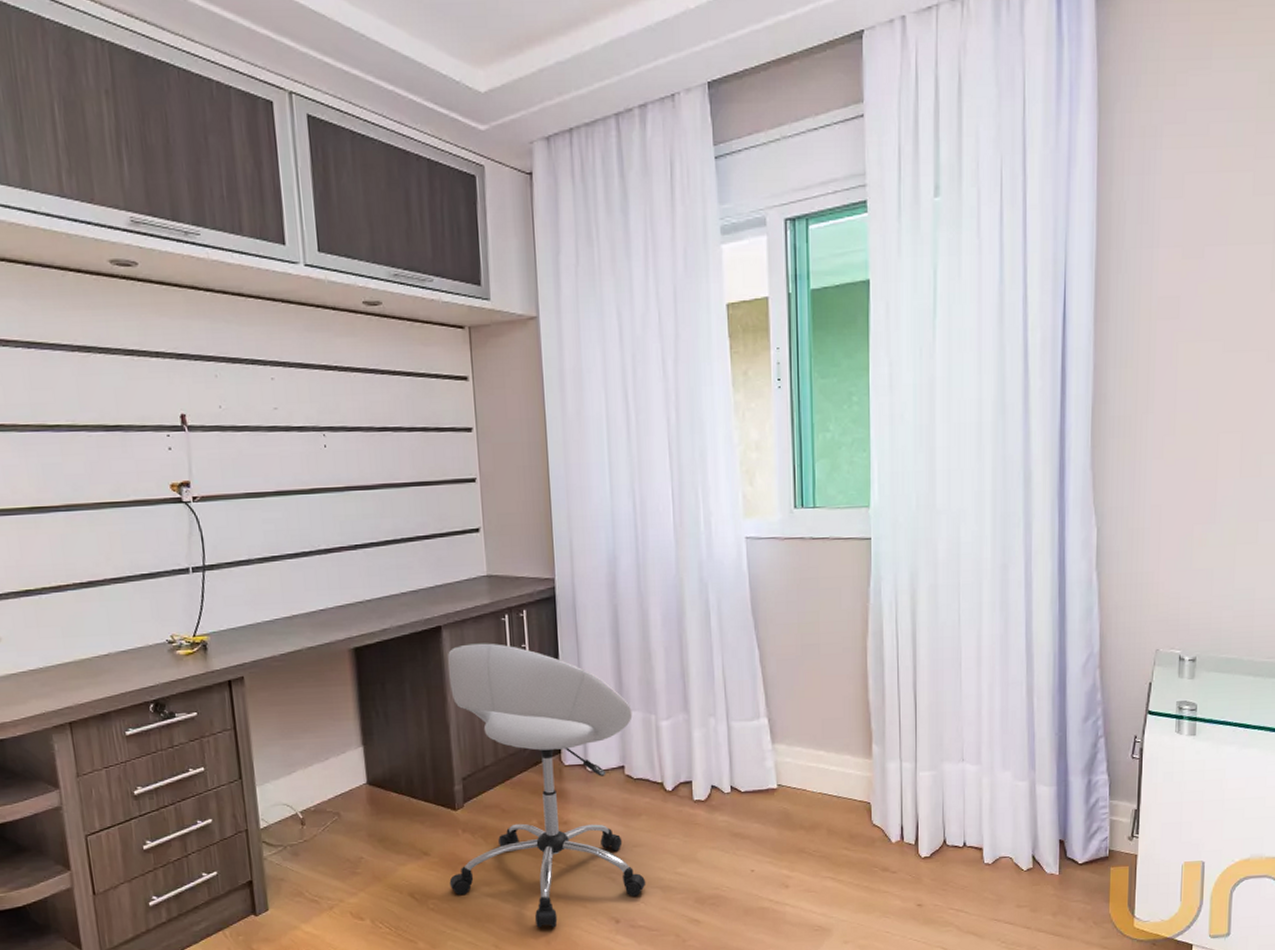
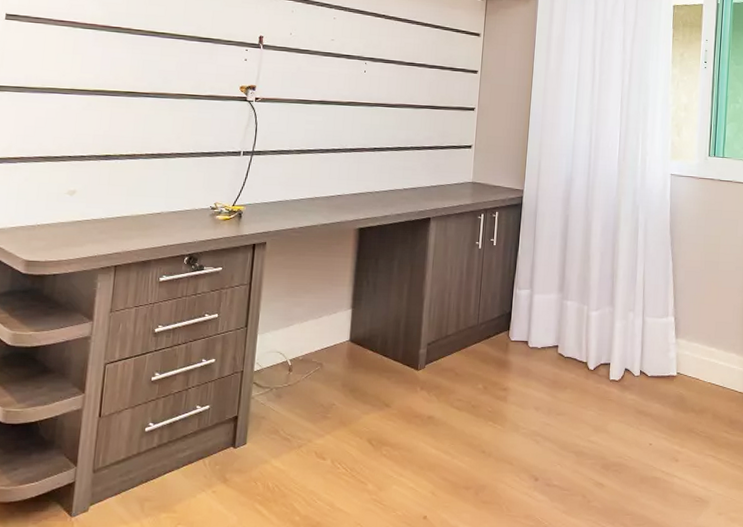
chair: present [447,643,646,928] -> none [402,234,570,480]

